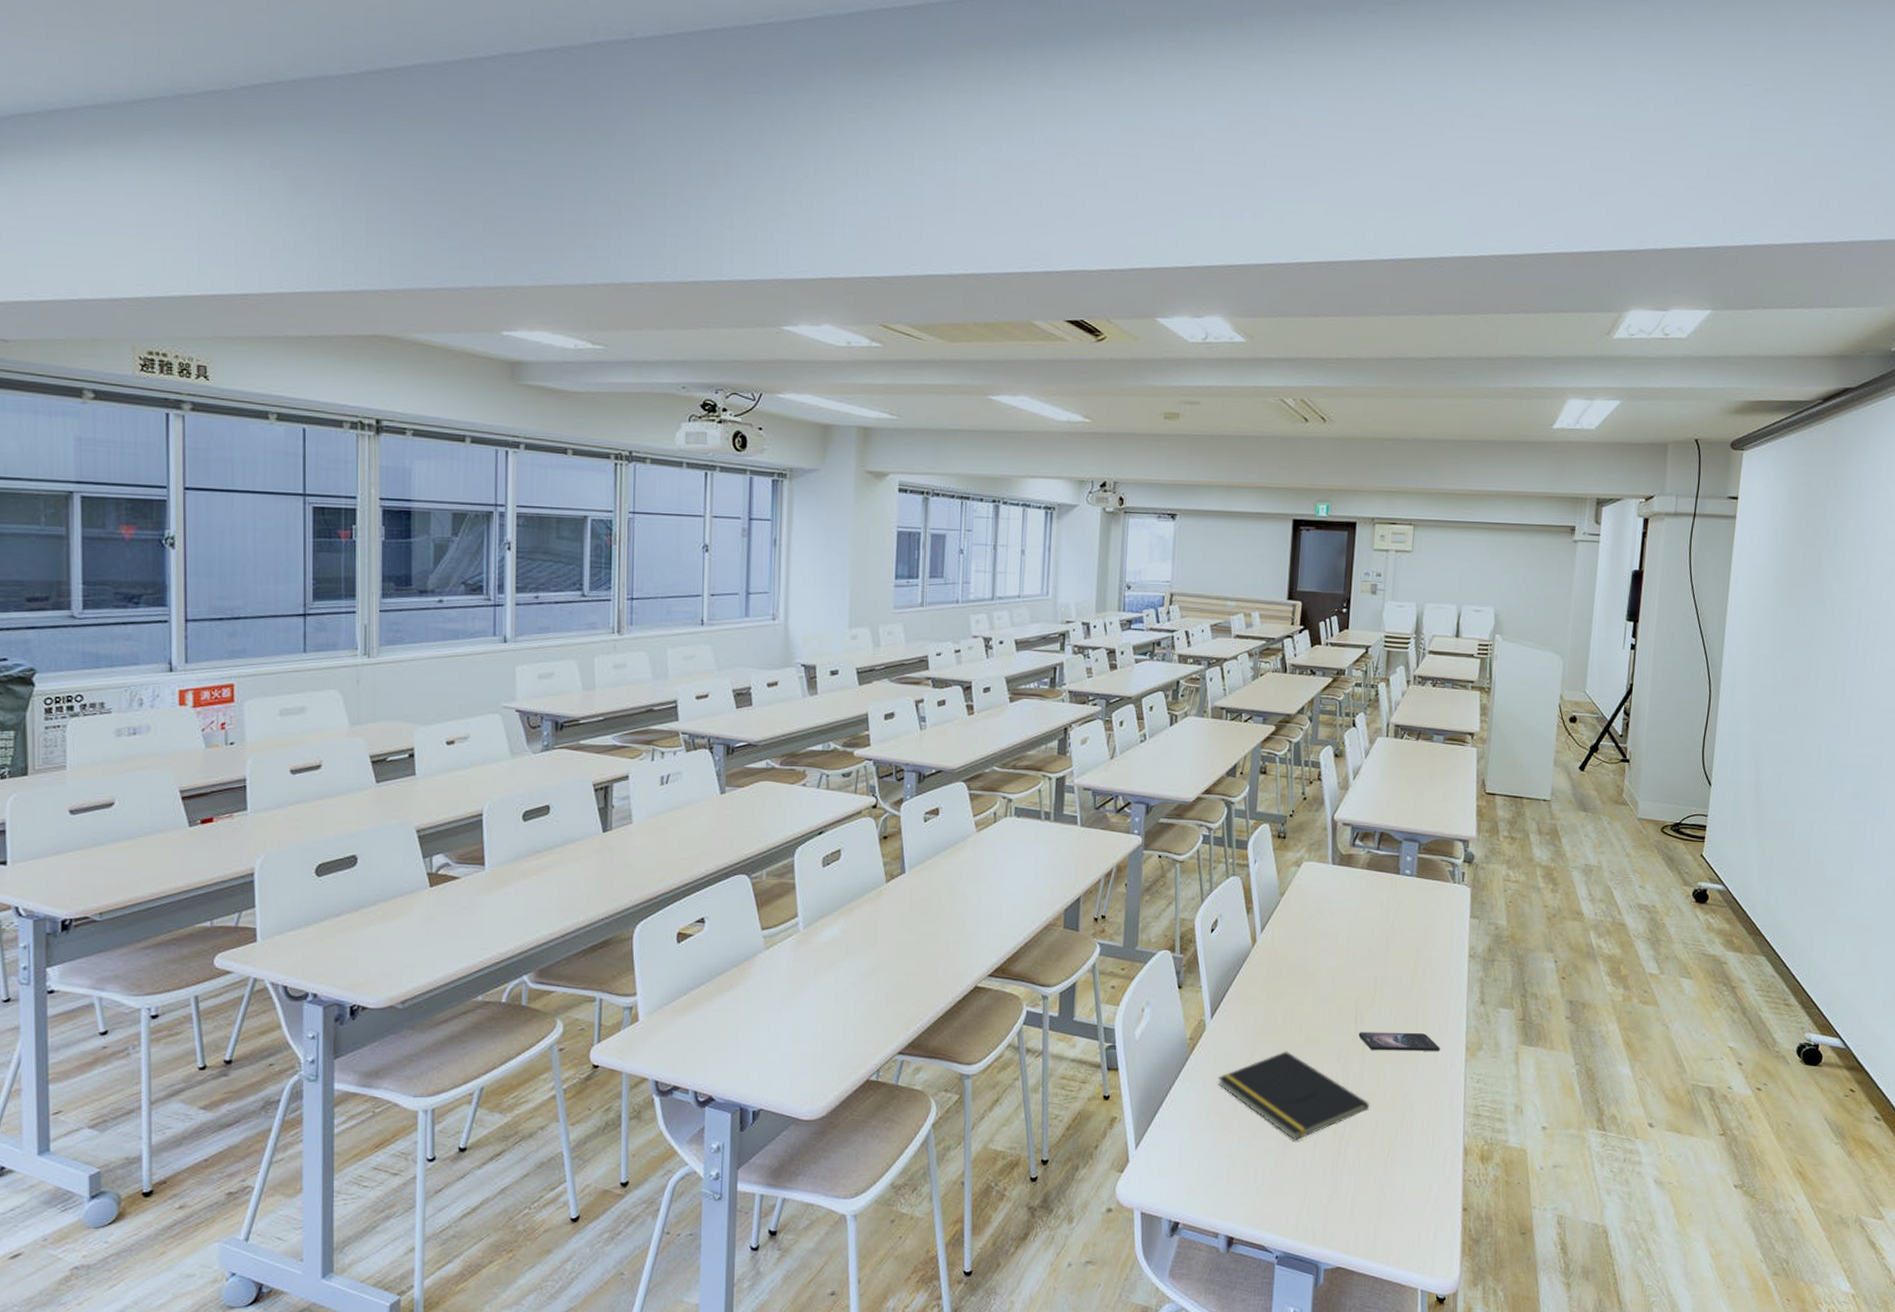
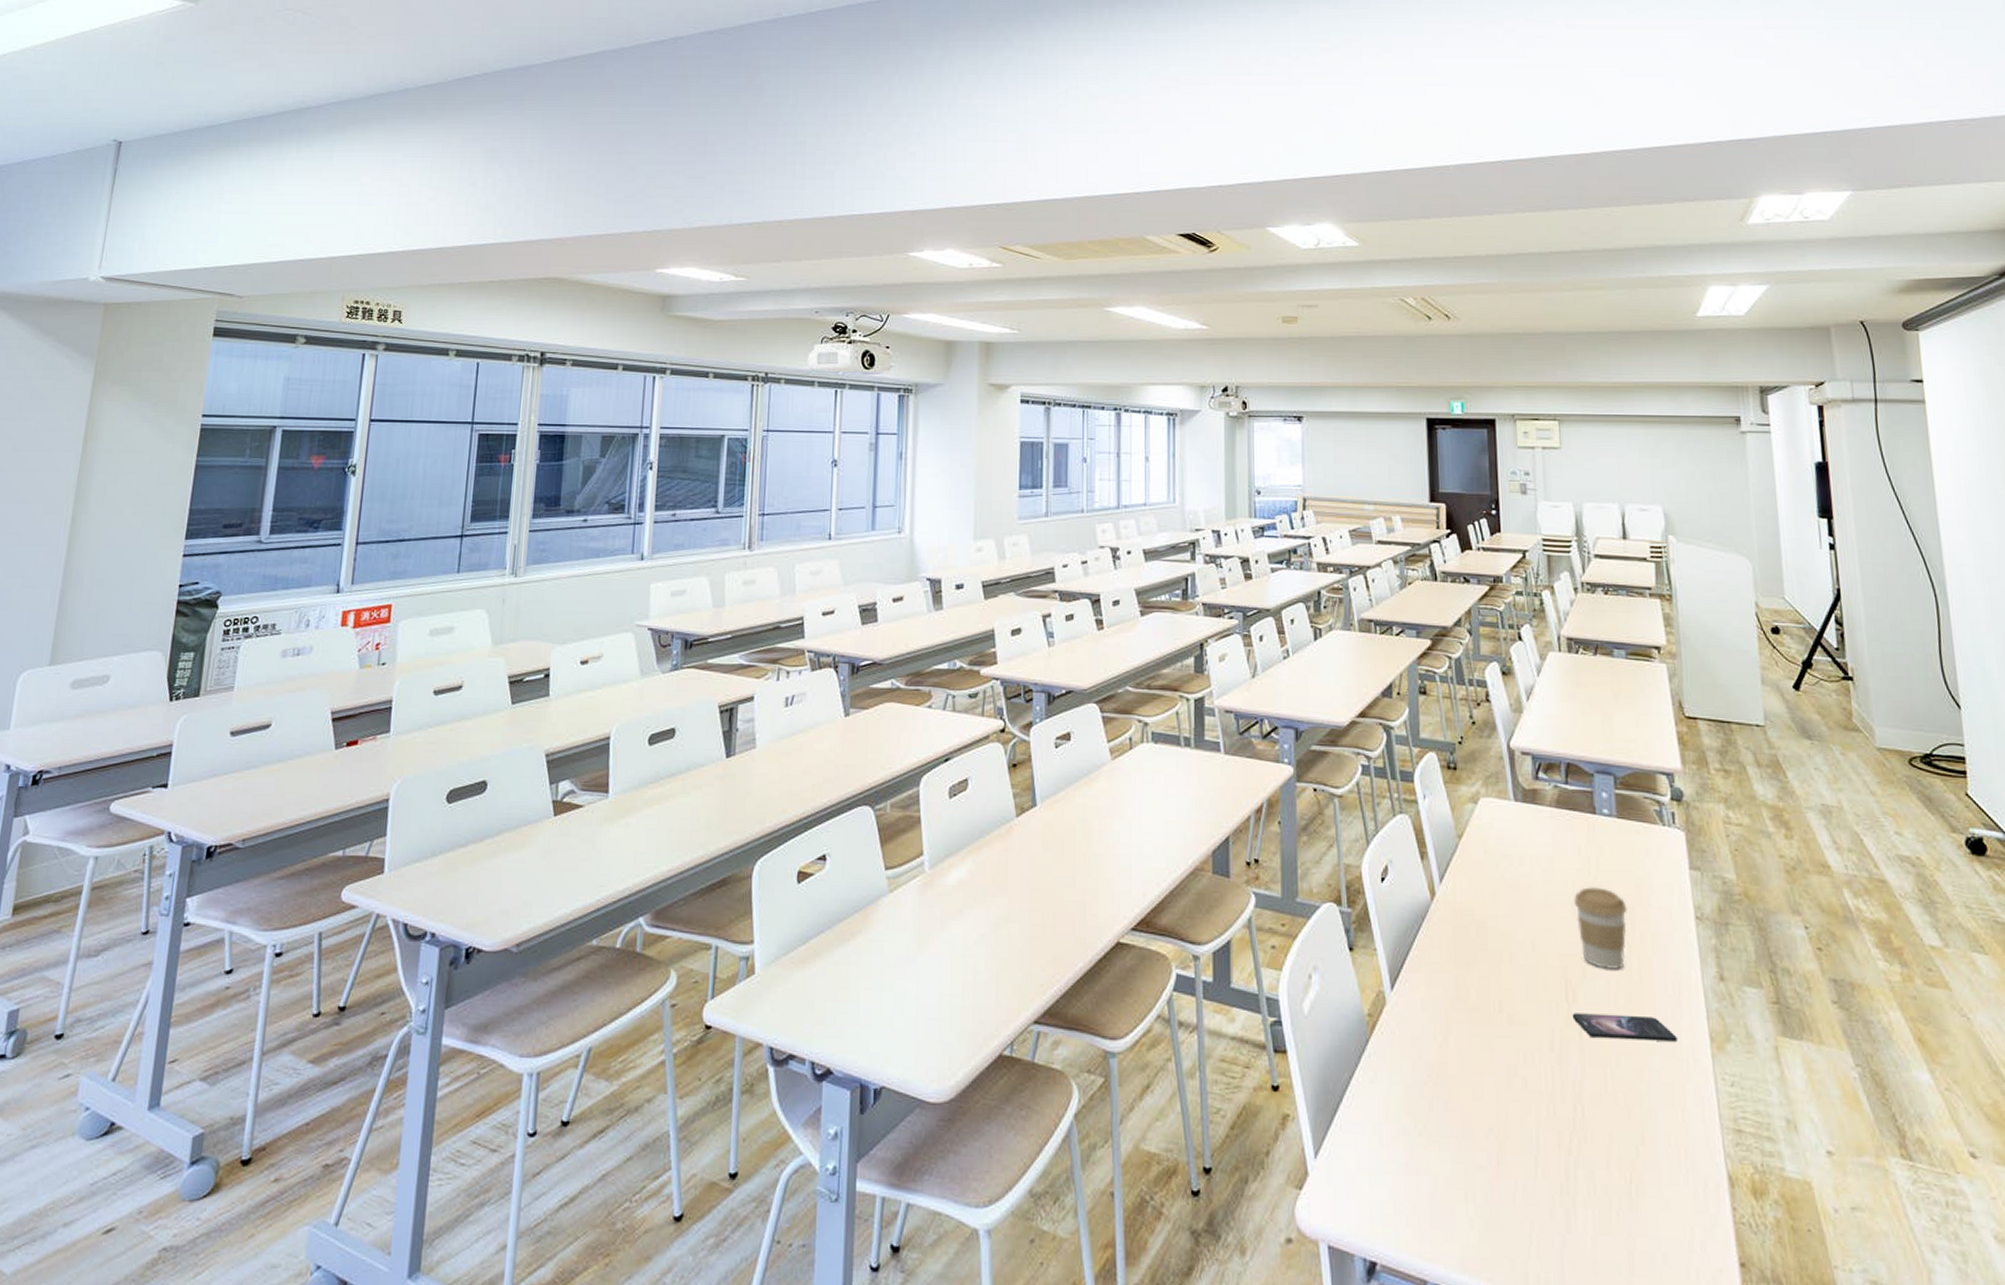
notepad: present [1217,1051,1369,1140] -> none [1406,1035,1598,1155]
coffee cup: none [1372,933,1416,999] -> present [1574,887,1628,971]

